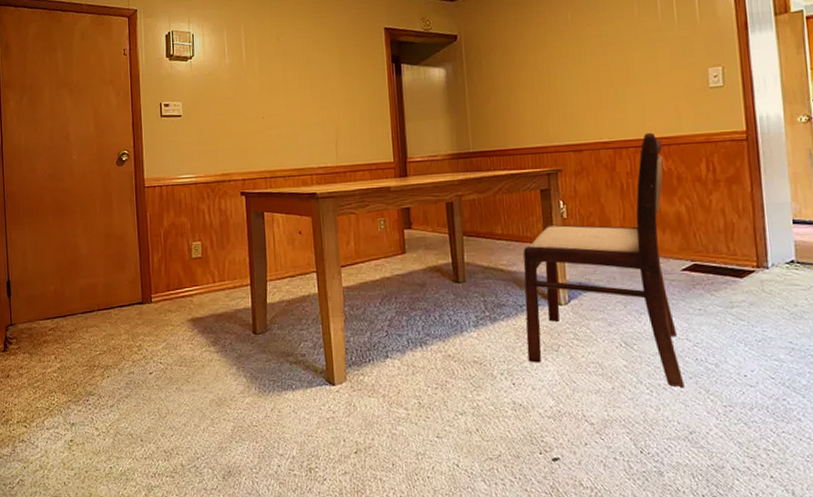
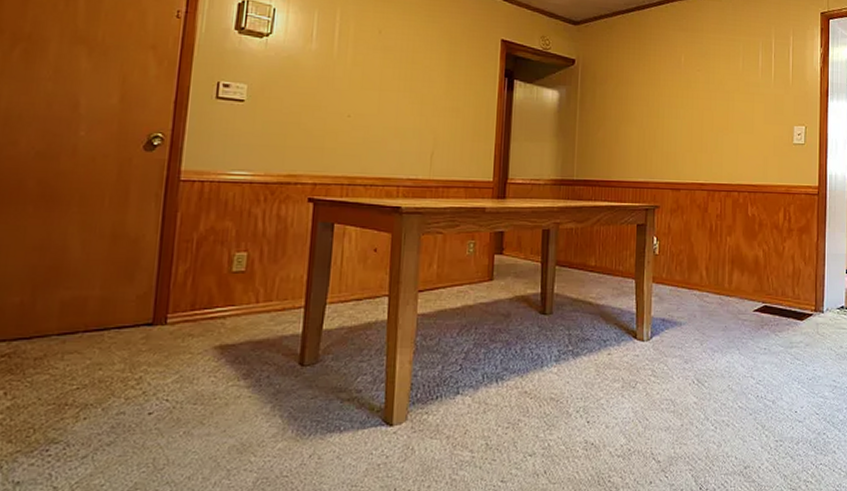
dining chair: present [523,132,685,387] -> none [605,179,750,423]

